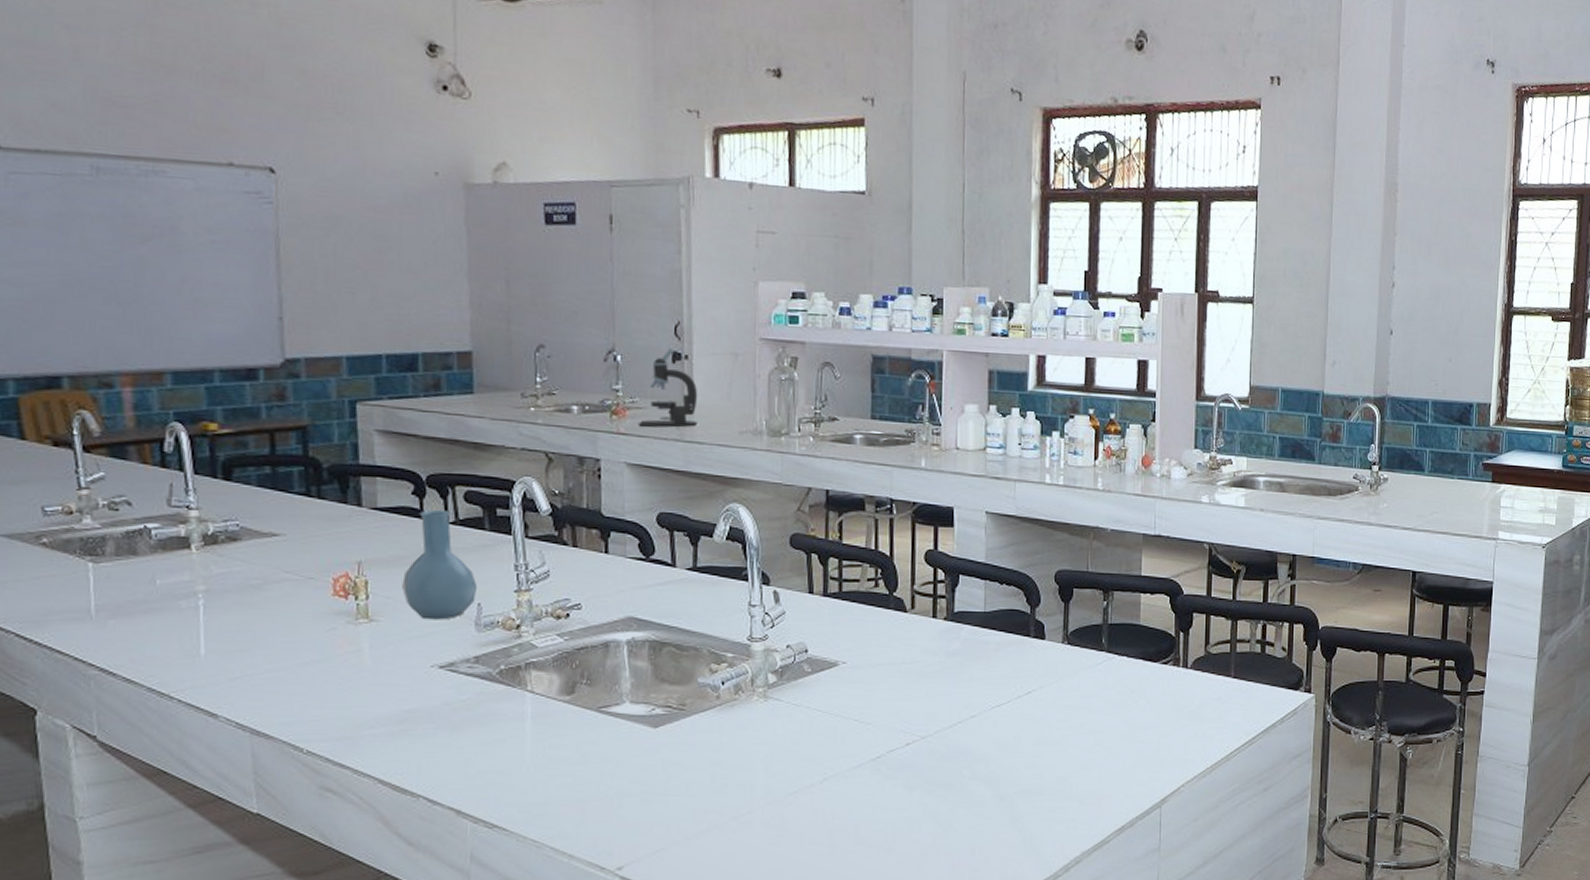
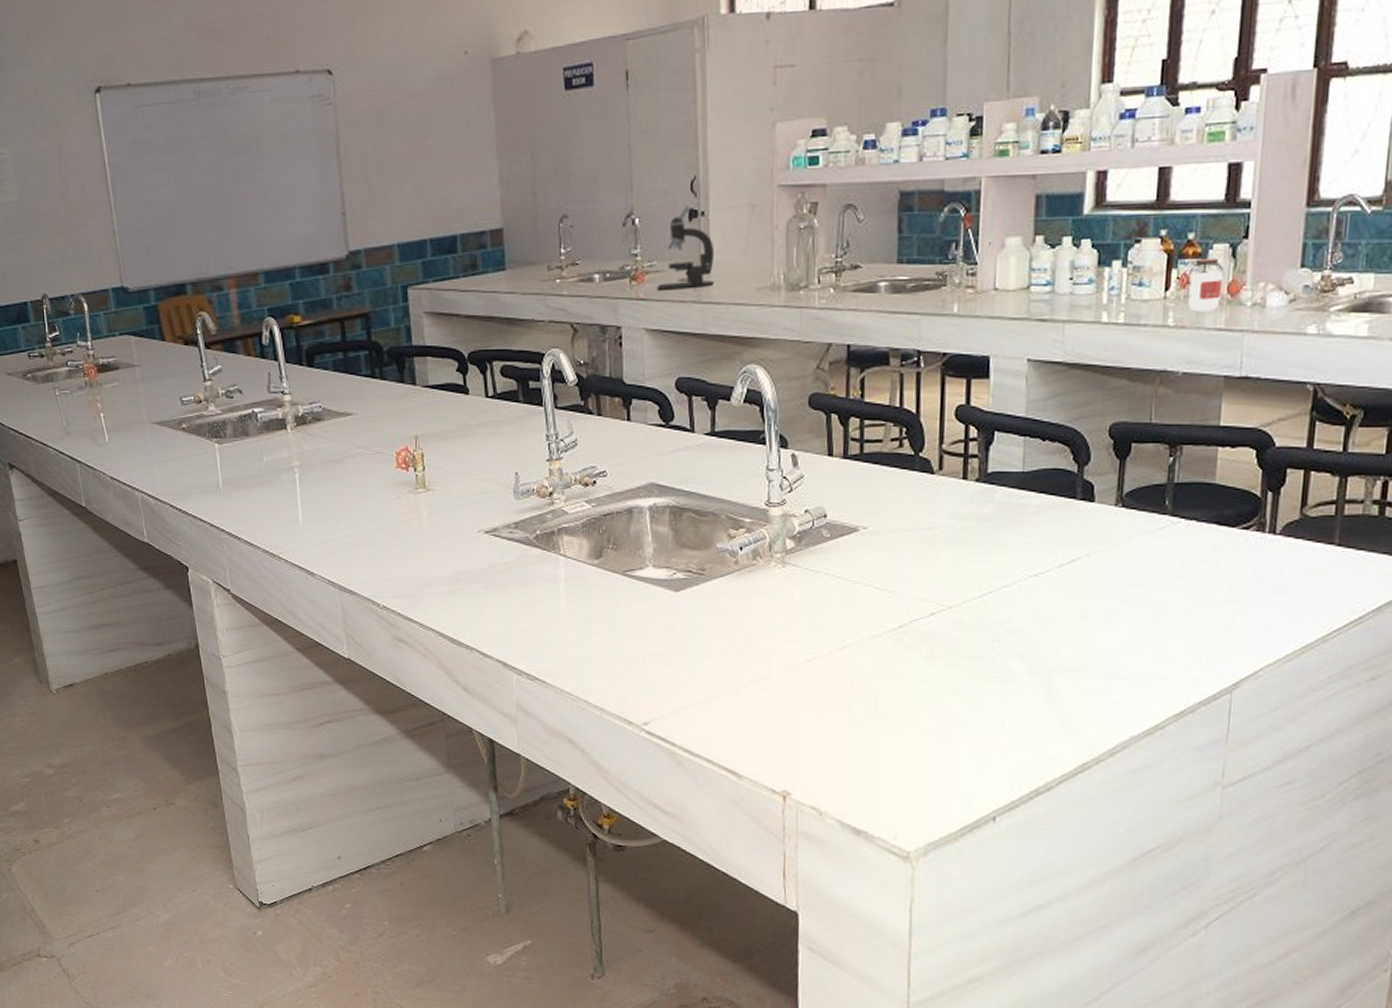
flask: present [402,510,478,620] -> none [452,385,515,489]
jar: none [1112,435,1139,479] -> present [1188,258,1225,311]

